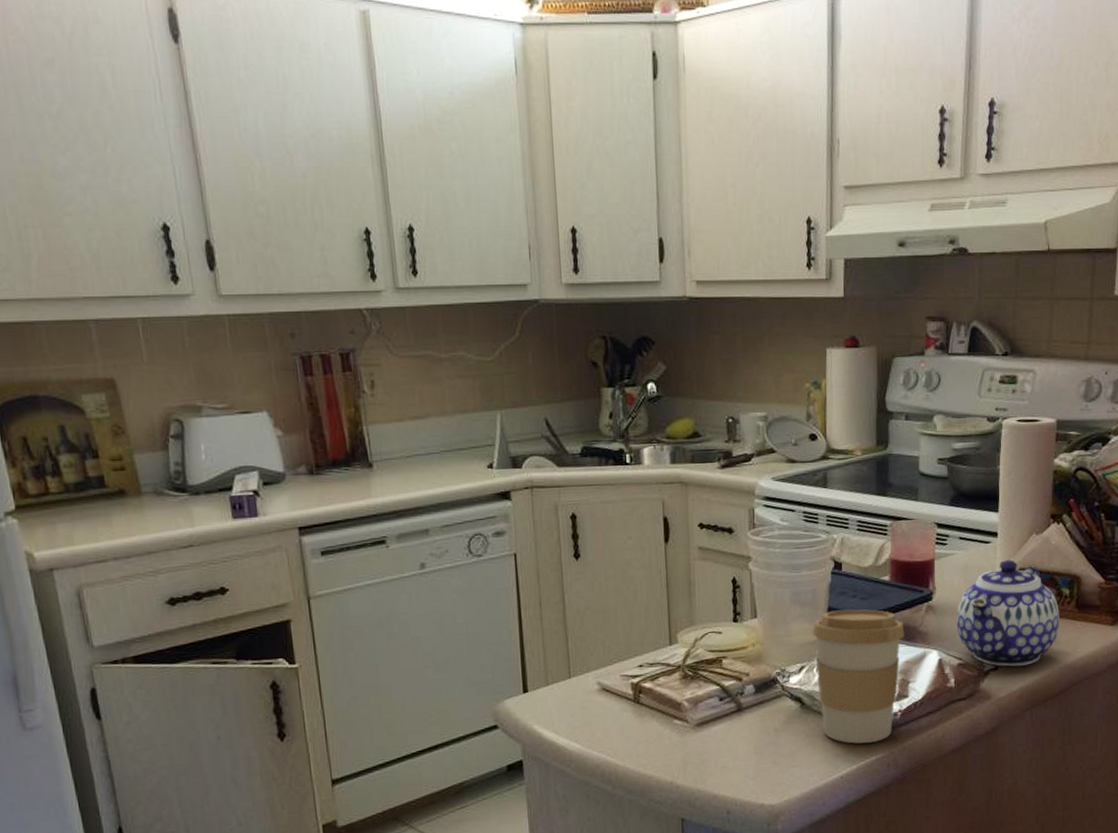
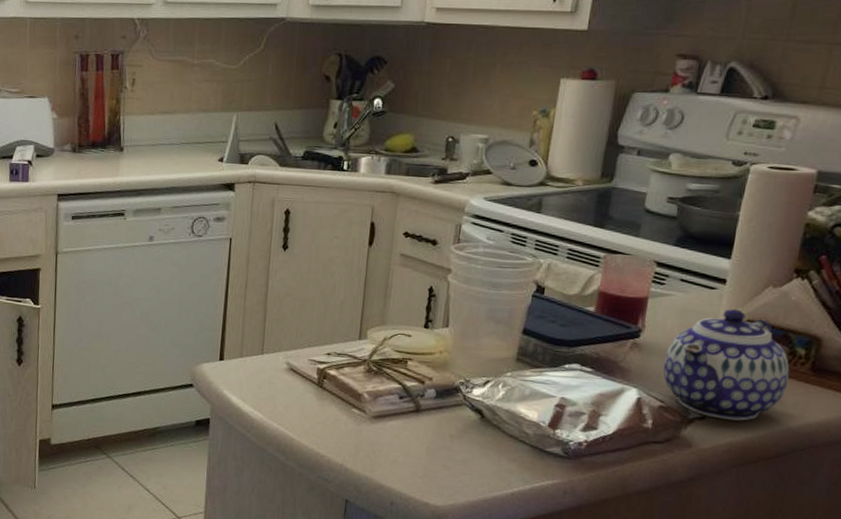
coffee cup: present [812,608,905,744] -> none [500,332,604,467]

